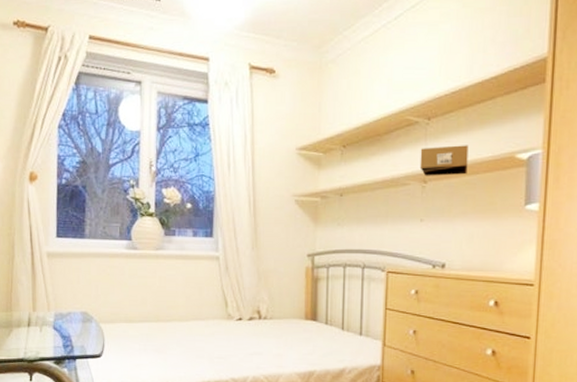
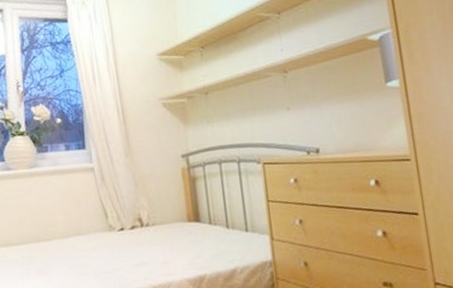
box: present [420,145,469,176] -> none [275,33,325,67]

